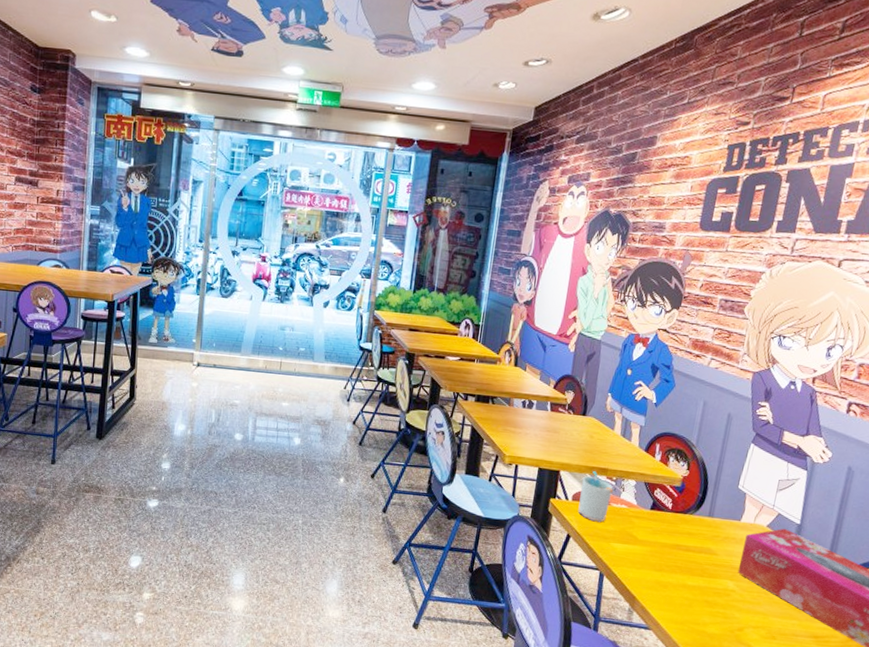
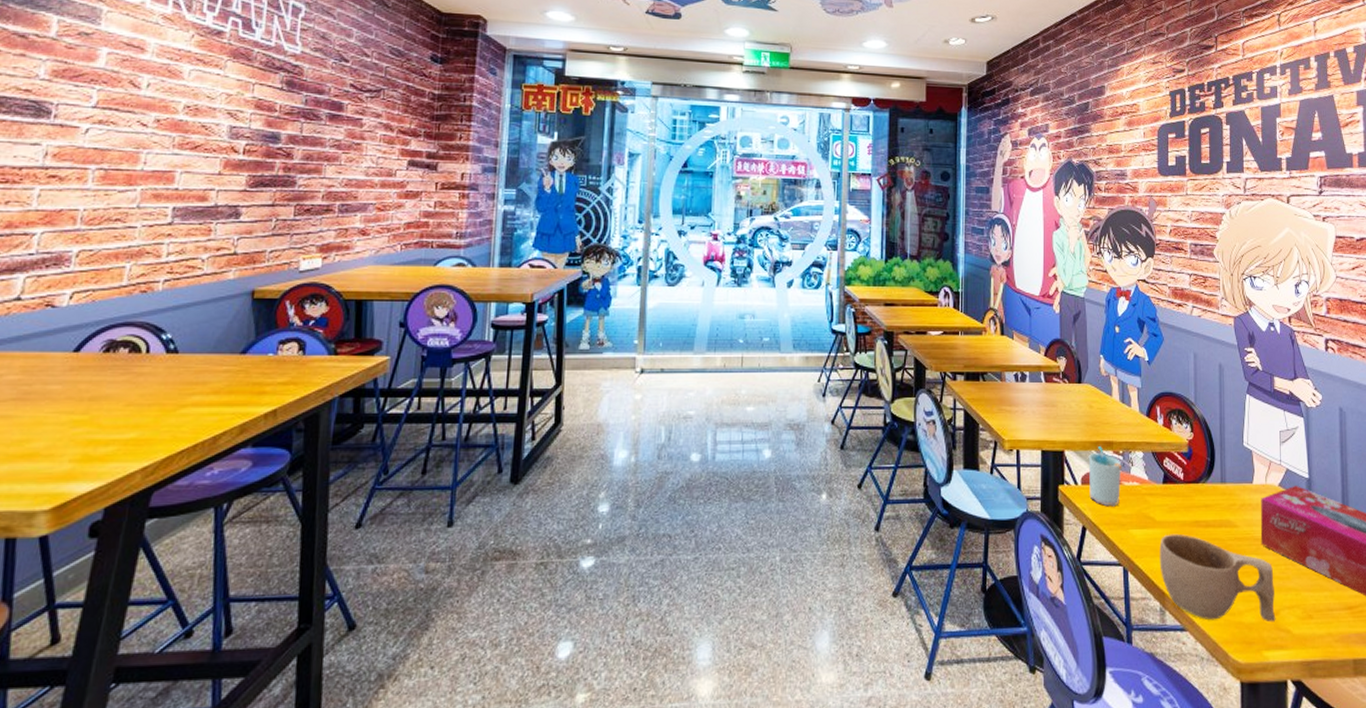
cup: none [634,551,745,636] -> present [1159,533,1276,623]

